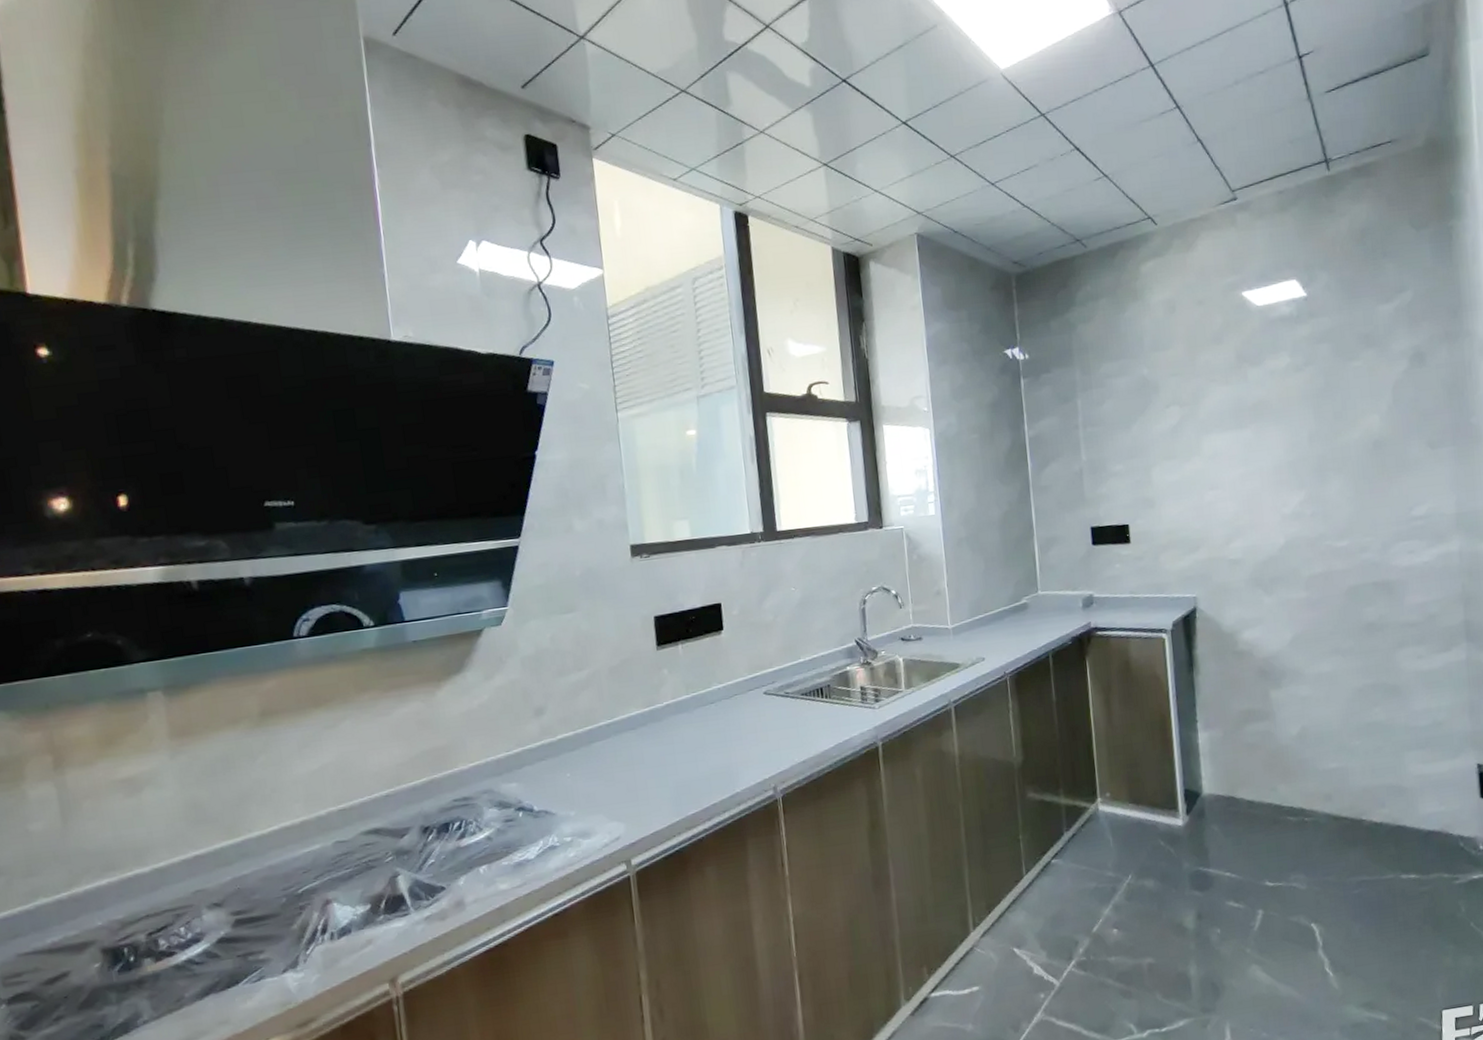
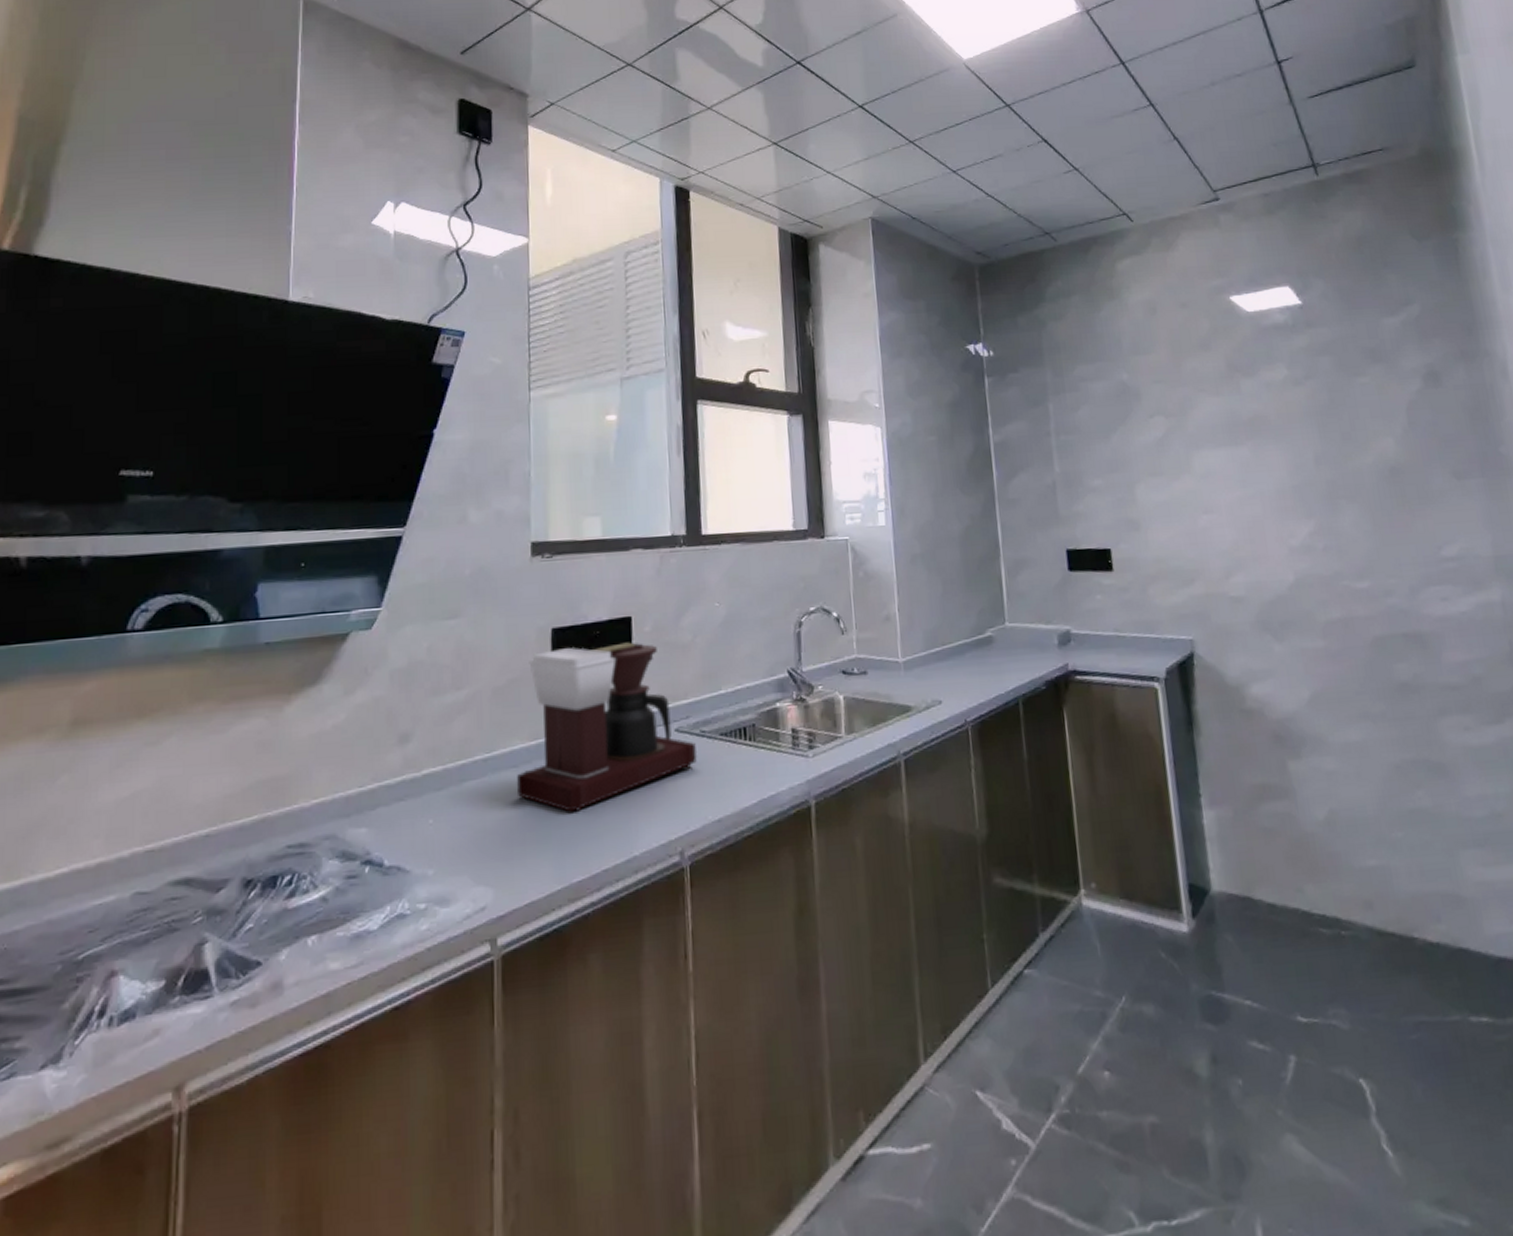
coffee maker: none [636,624,783,762] -> present [517,642,697,812]

